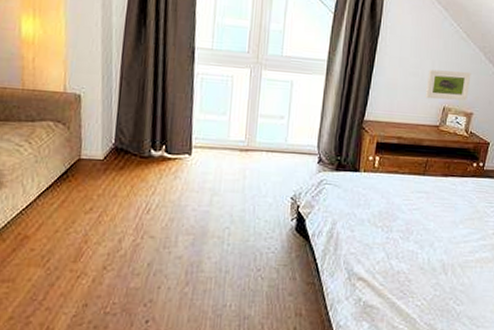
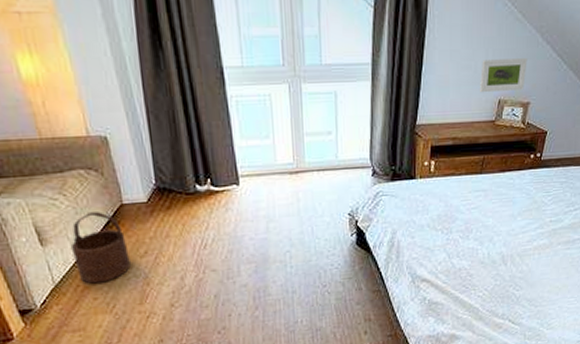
wooden bucket: none [22,162,76,234] -> present [70,212,131,284]

